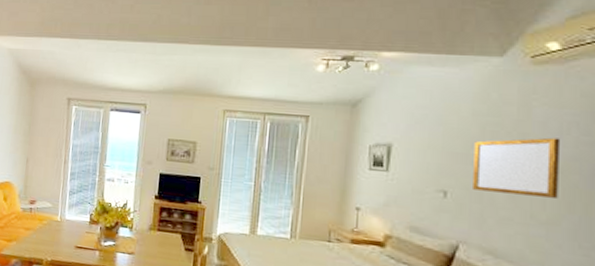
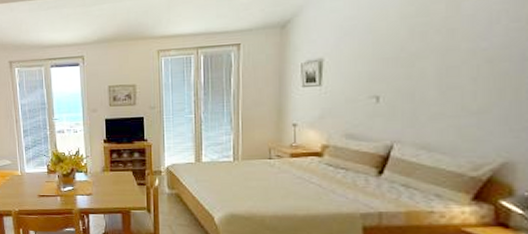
writing board: present [473,137,559,198] -> none [404,28,489,91]

